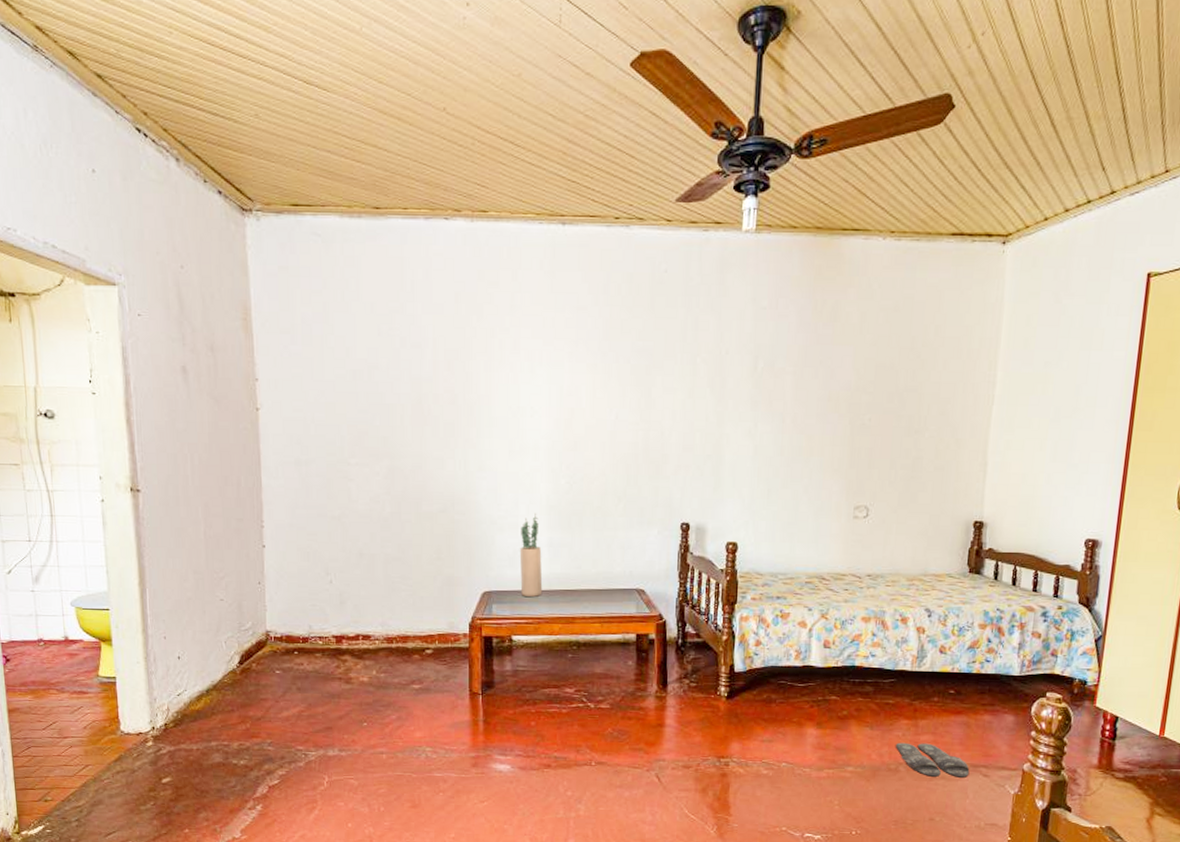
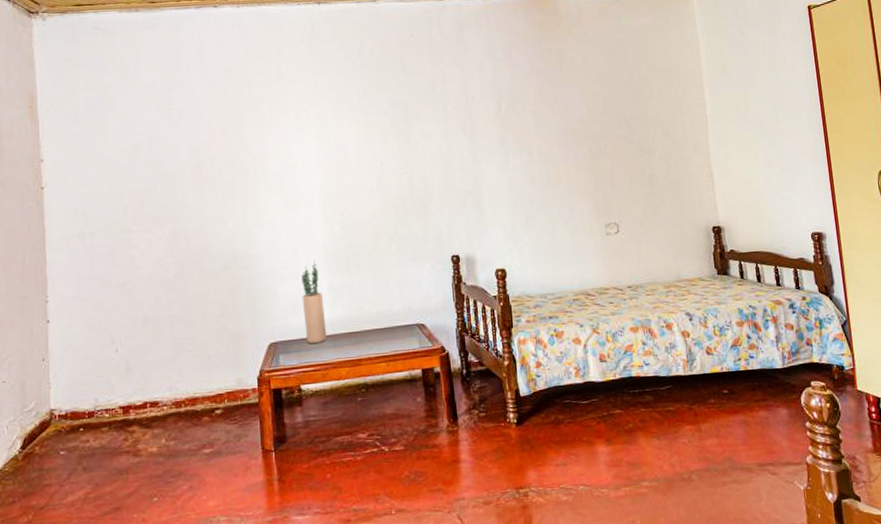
slippers: present [896,742,970,778] -> none [684,447,759,482]

